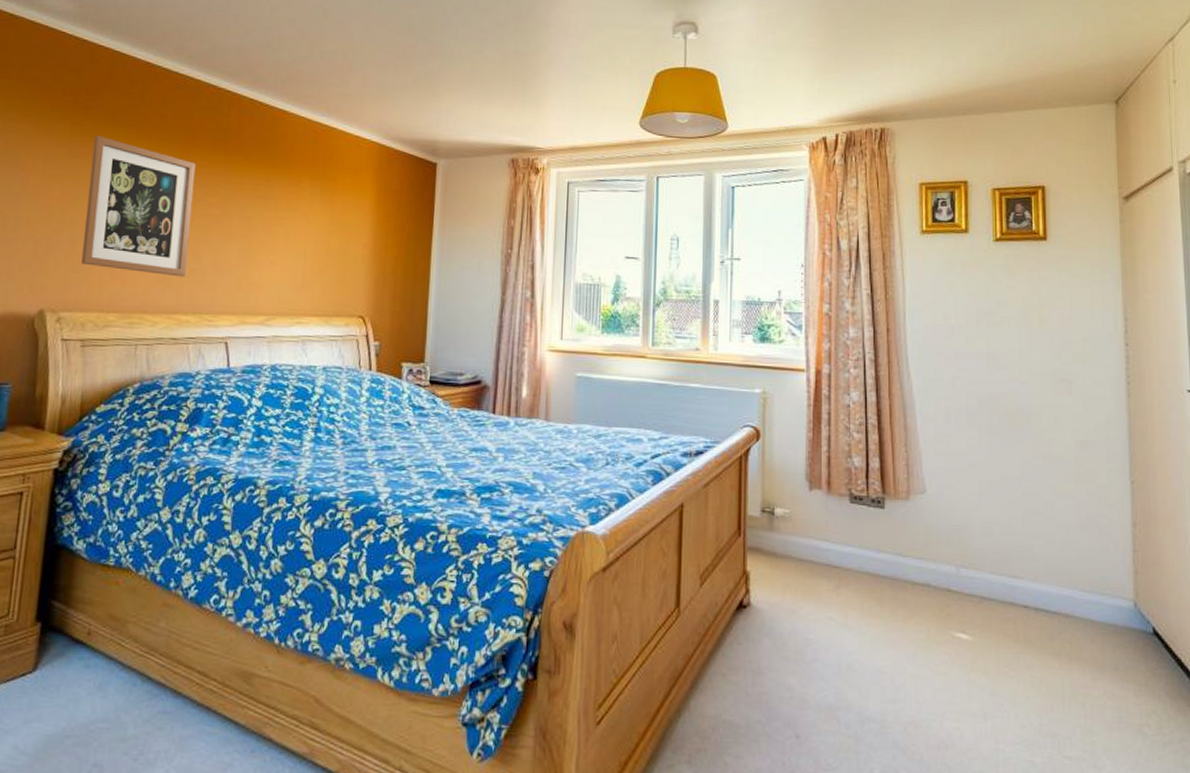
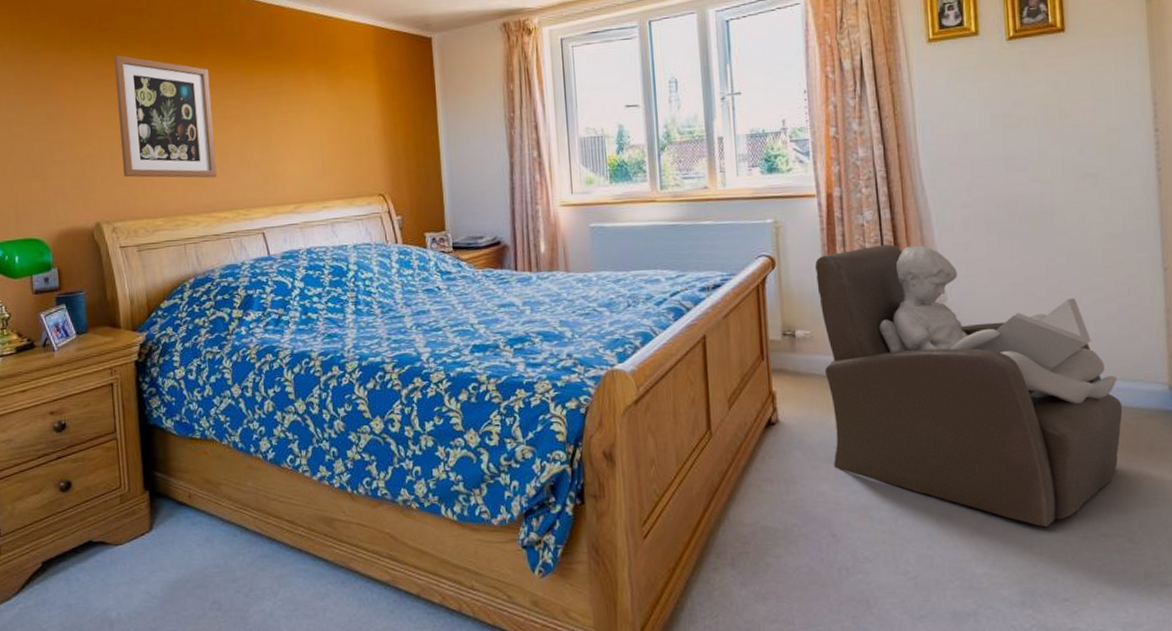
armchair: none [799,428,1090,745] -> present [814,244,1123,528]

